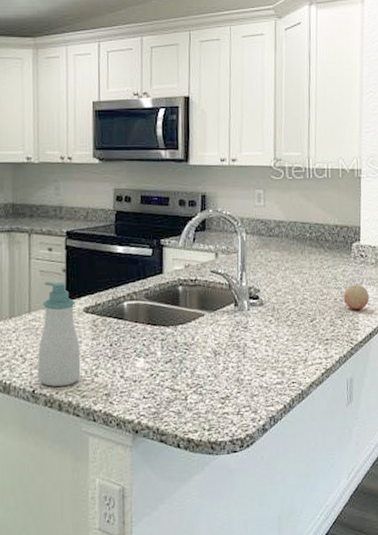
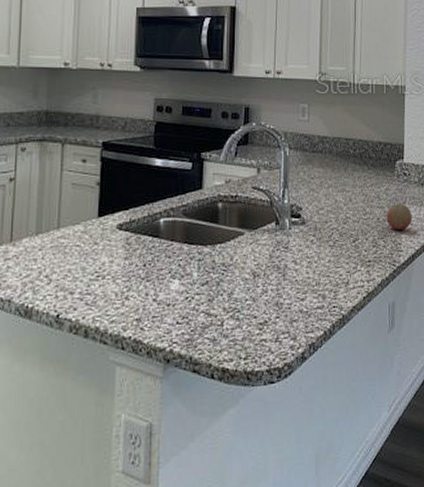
soap bottle: present [37,282,81,387] -> none [63,196,111,311]

